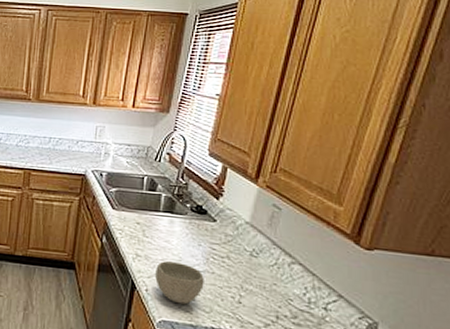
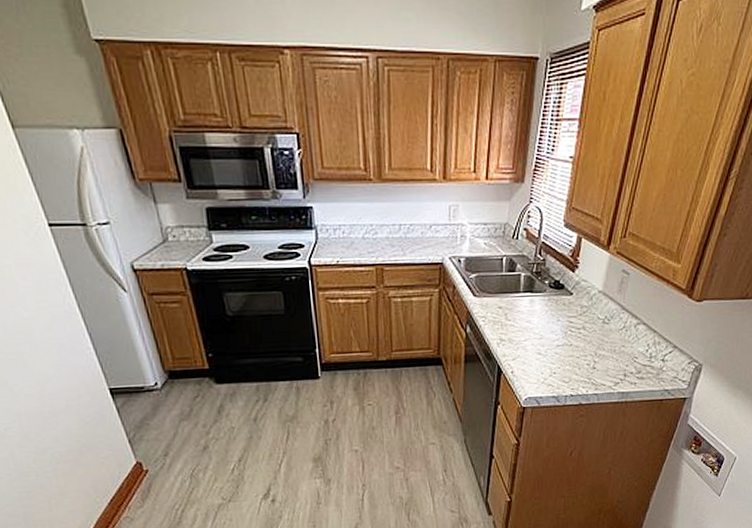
bowl: present [155,261,204,305] -> none [519,340,563,380]

